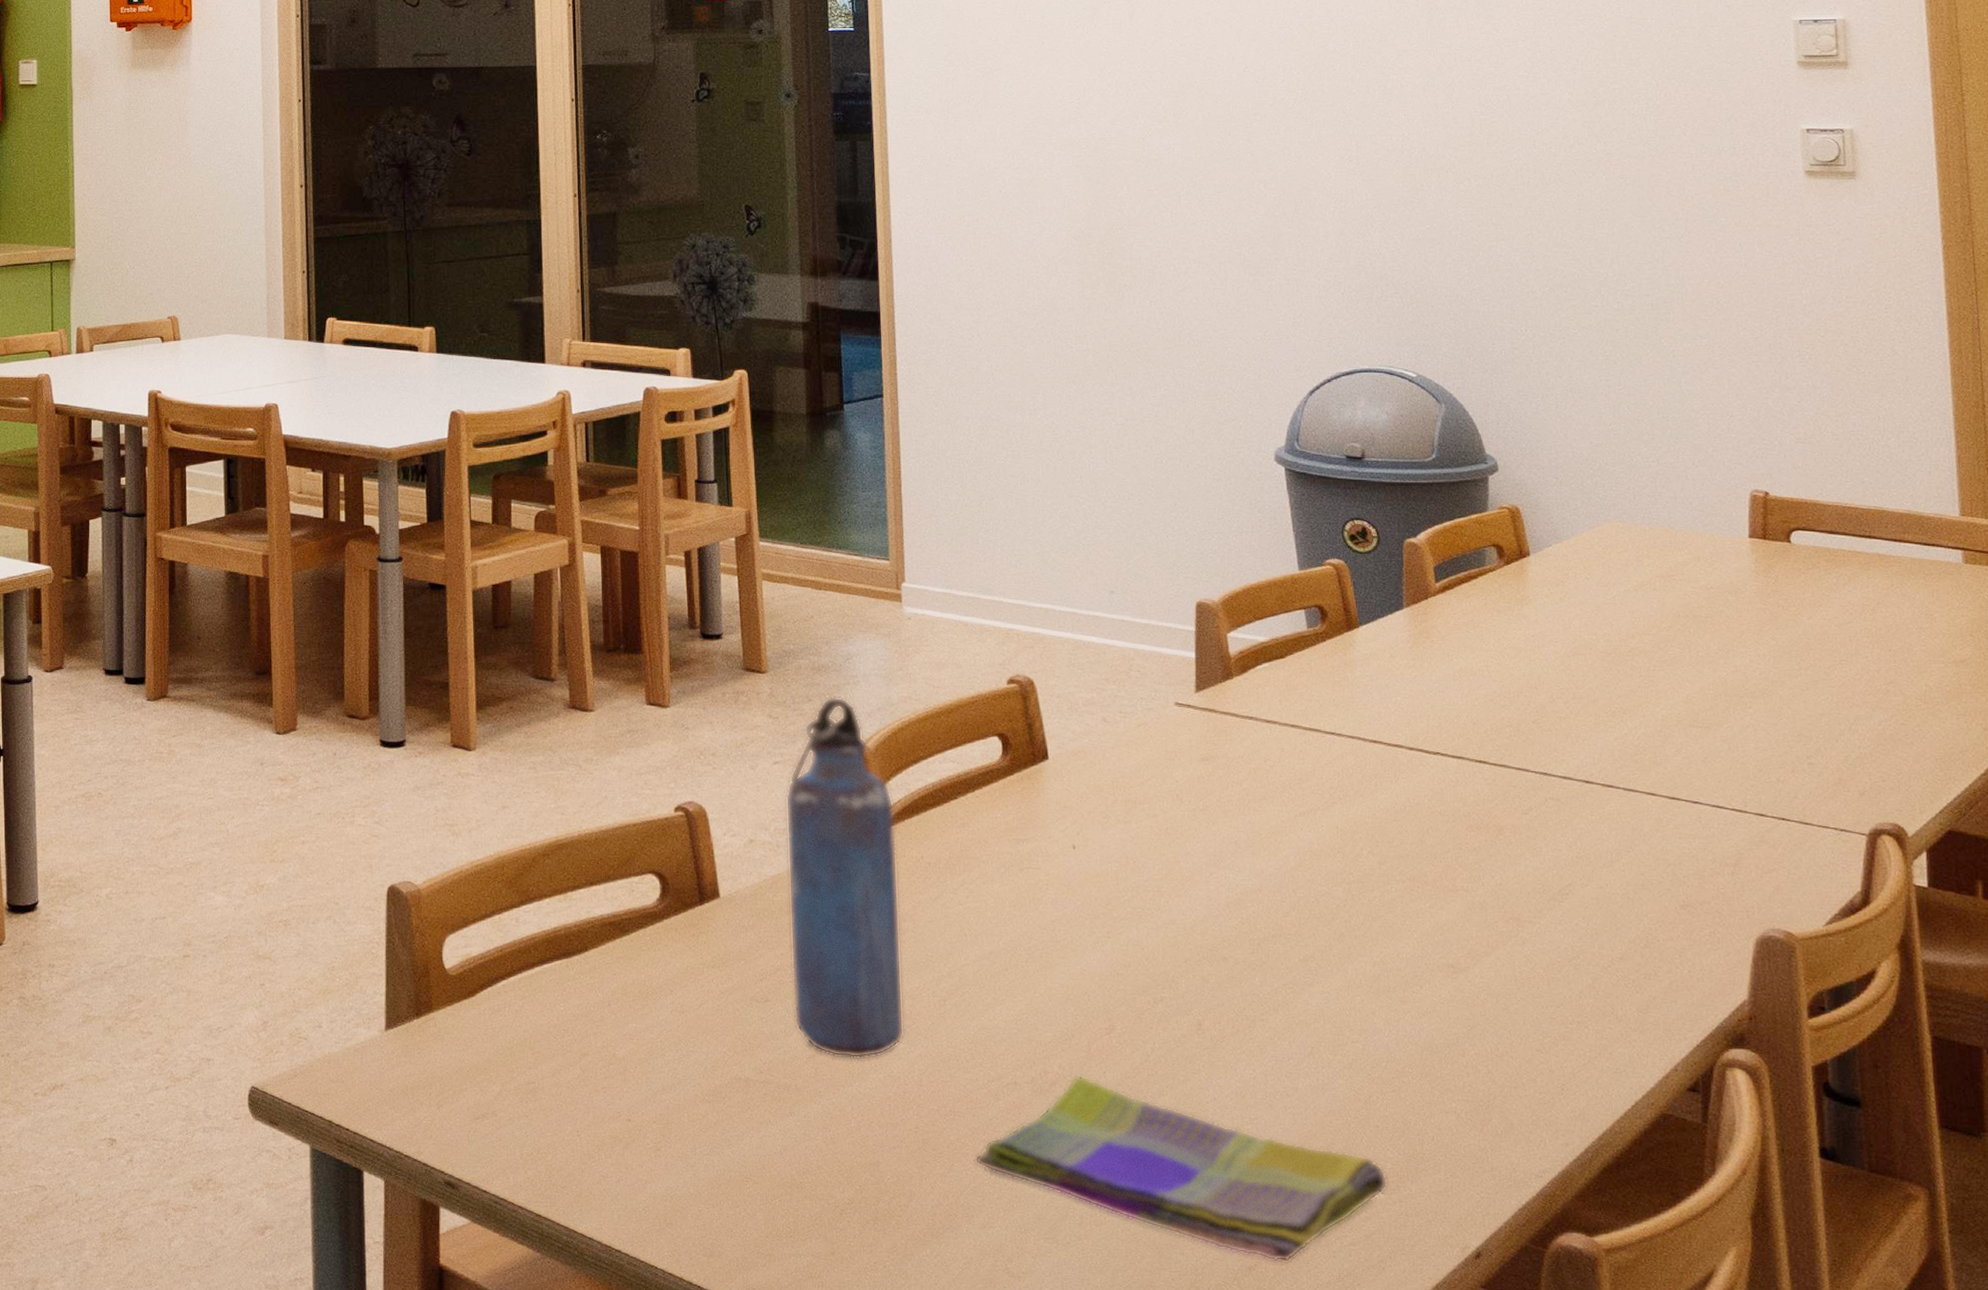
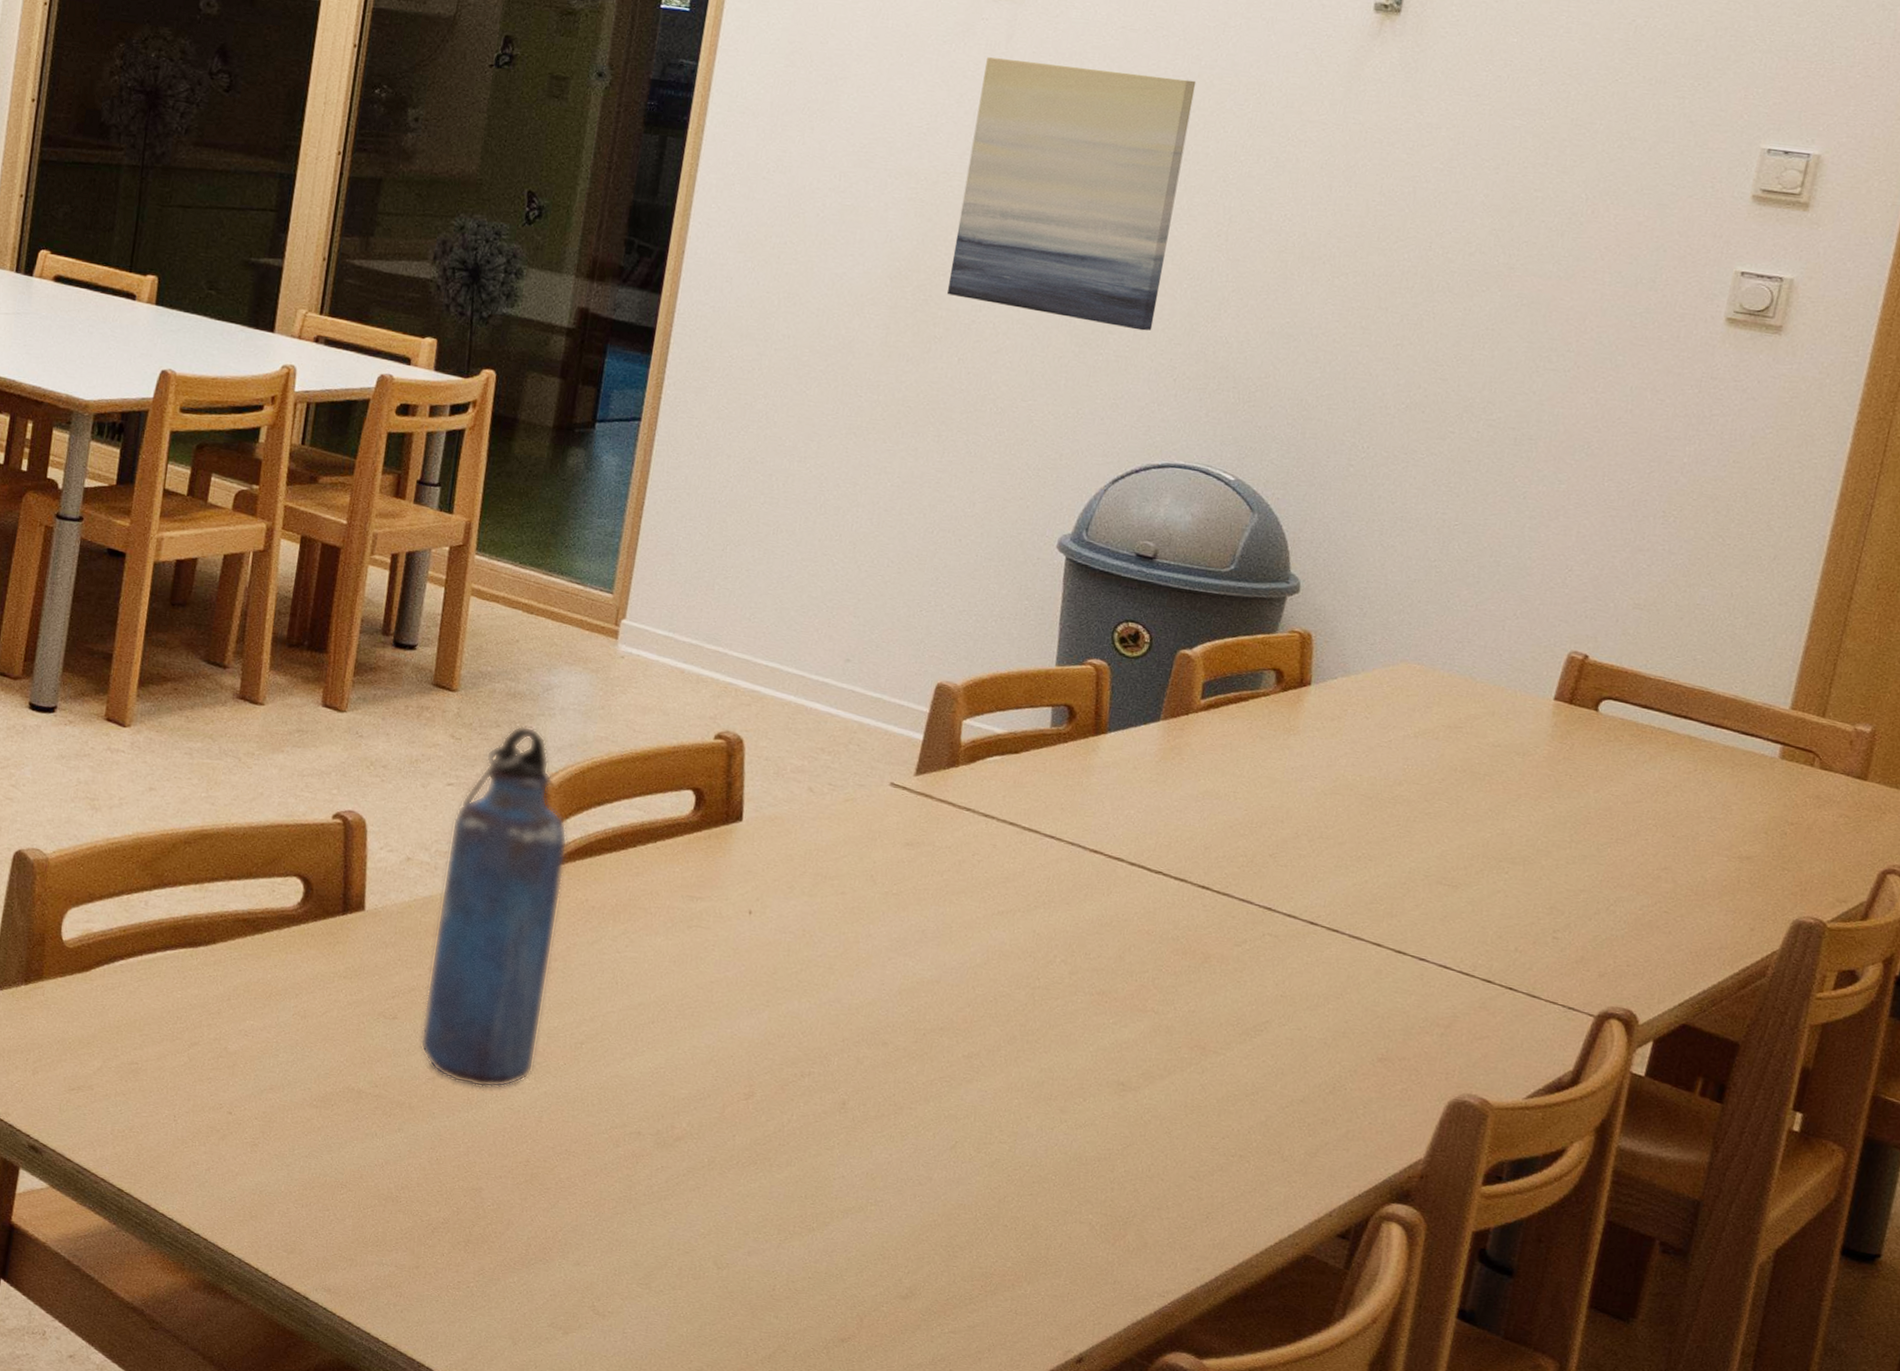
dish towel: present [974,1075,1388,1263] -> none [581,1134,1004,1340]
wall art: none [1117,30,1312,254] -> present [947,57,1197,331]

